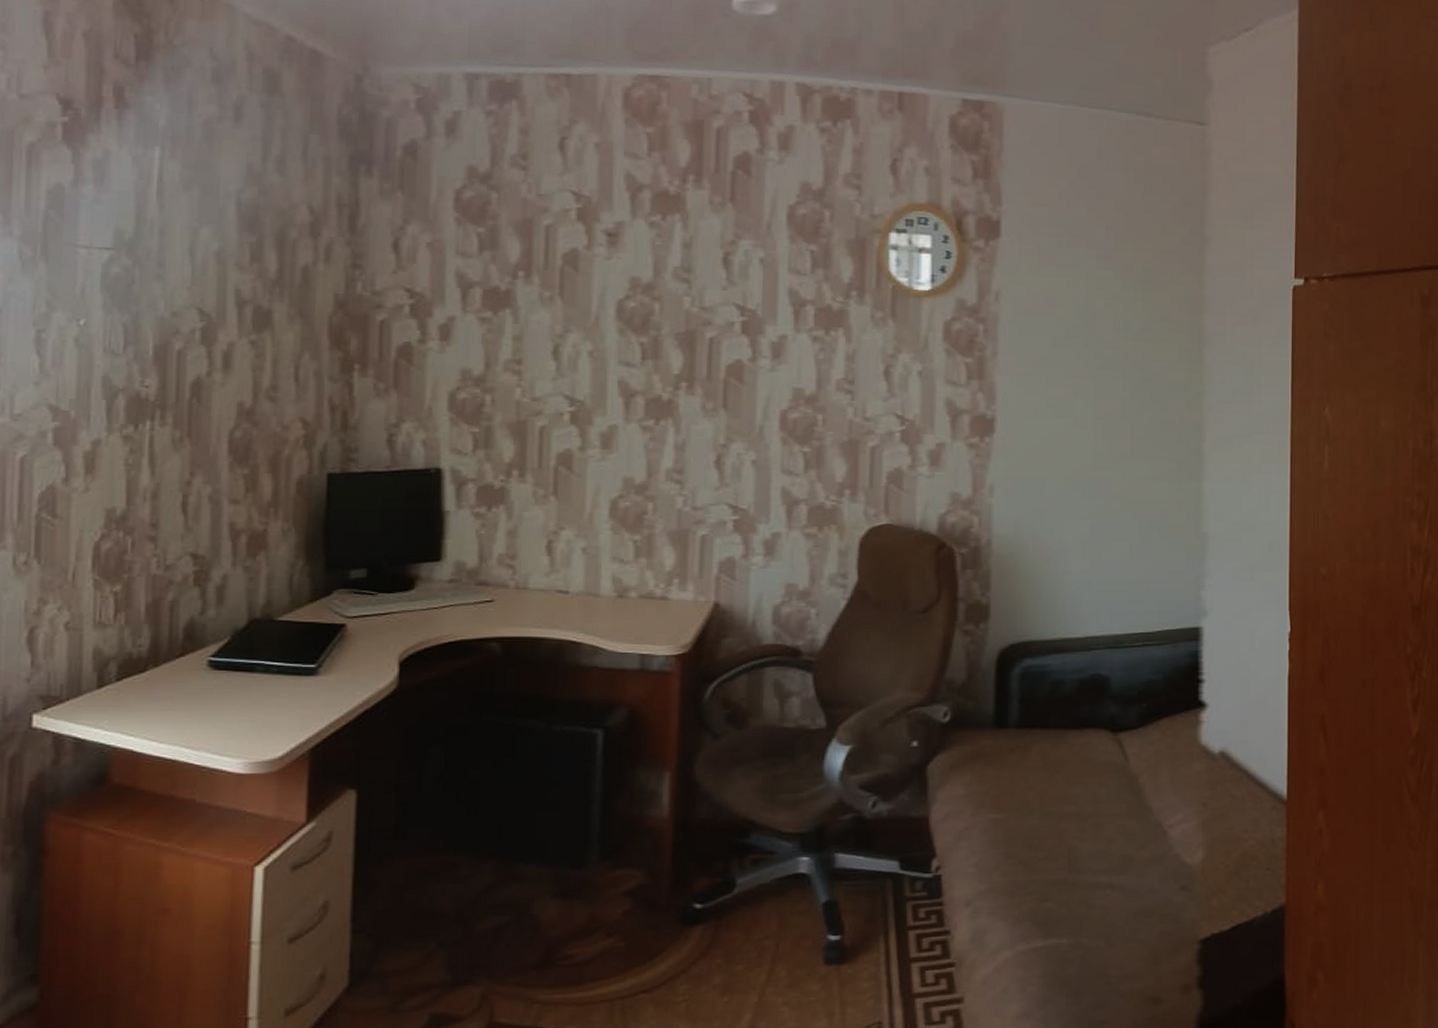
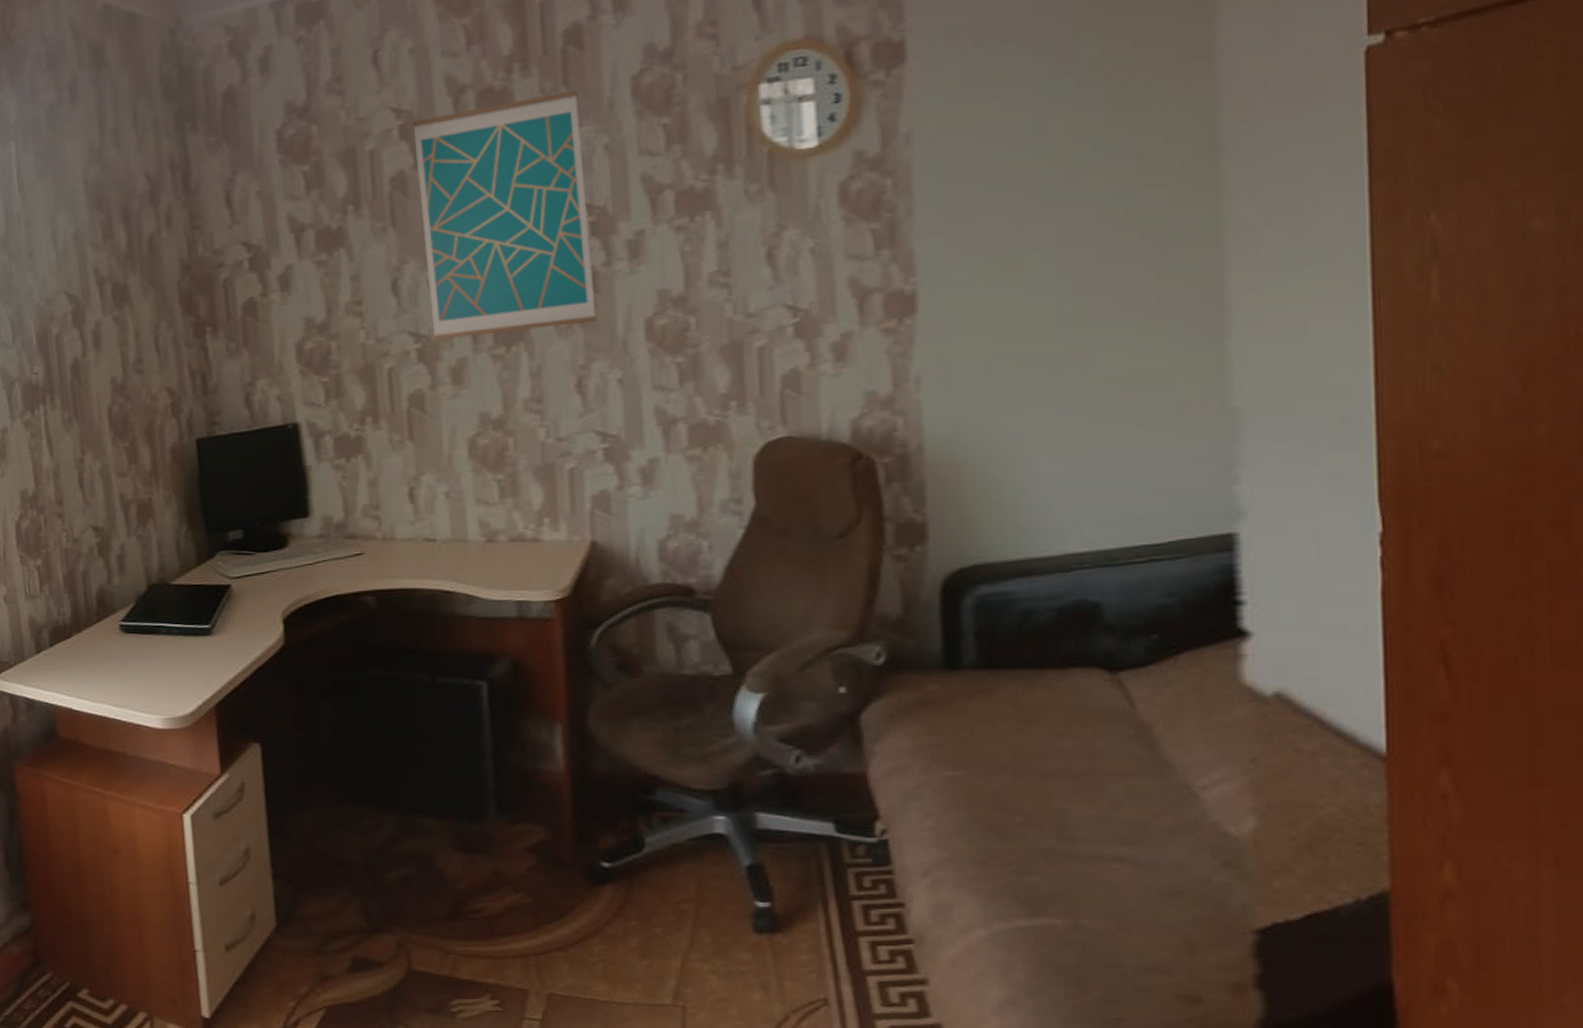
wall art: none [588,206,742,408] -> present [412,90,597,340]

